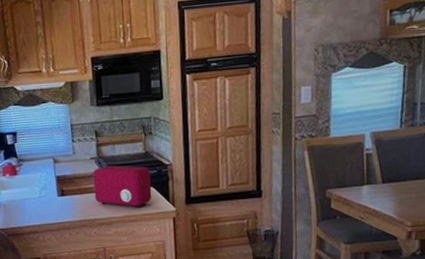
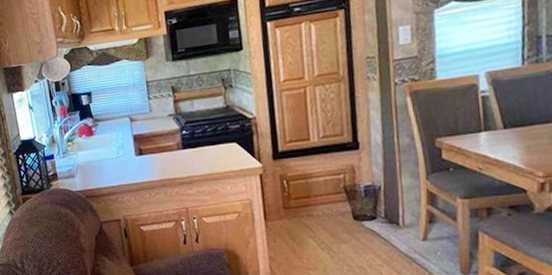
toaster: present [93,165,152,208] -> none [171,121,236,166]

